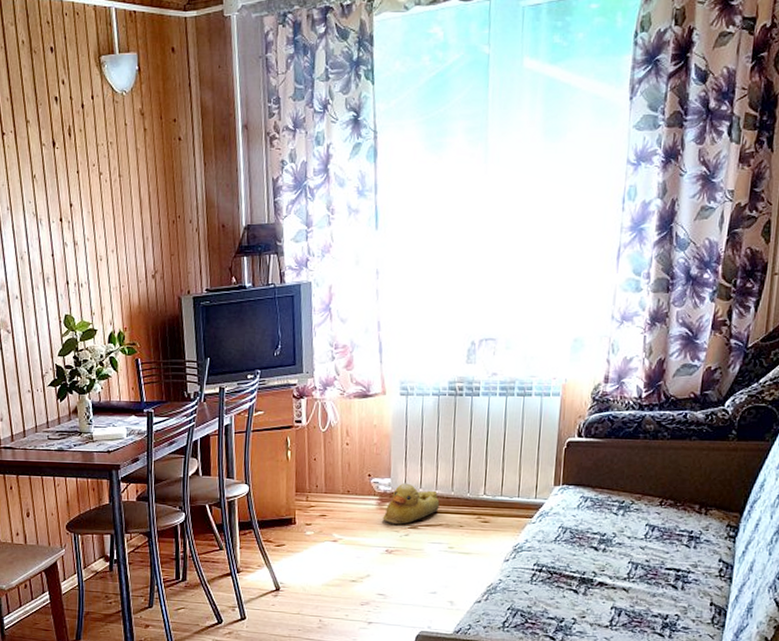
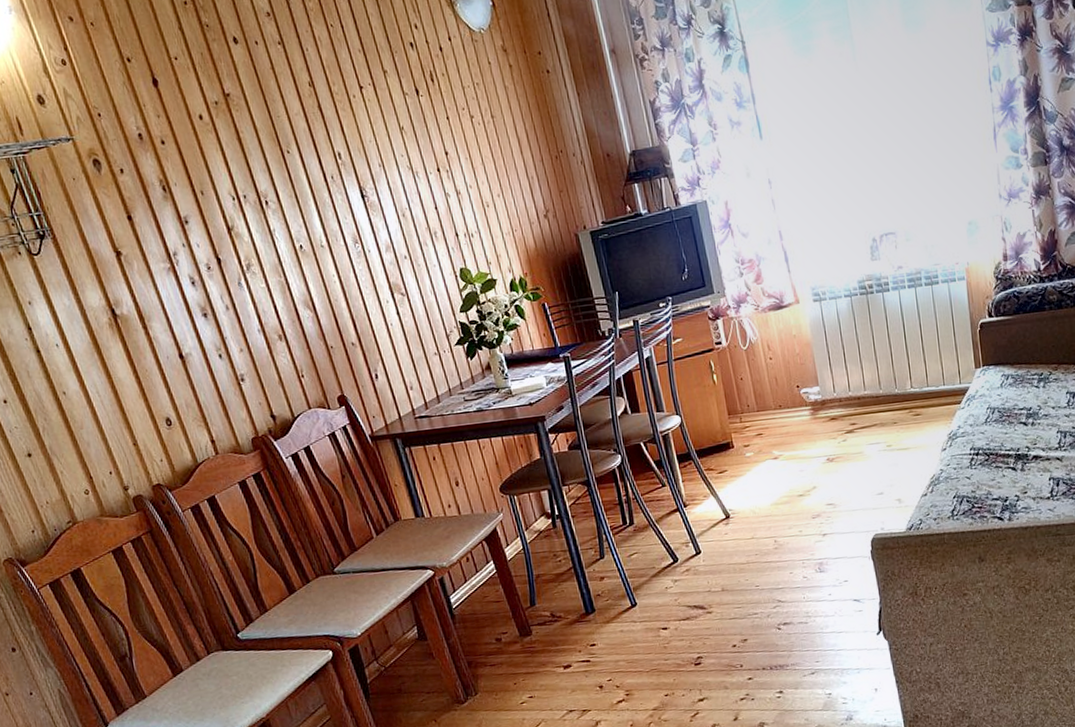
rubber duck: present [382,483,440,525] -> none [818,388,871,432]

